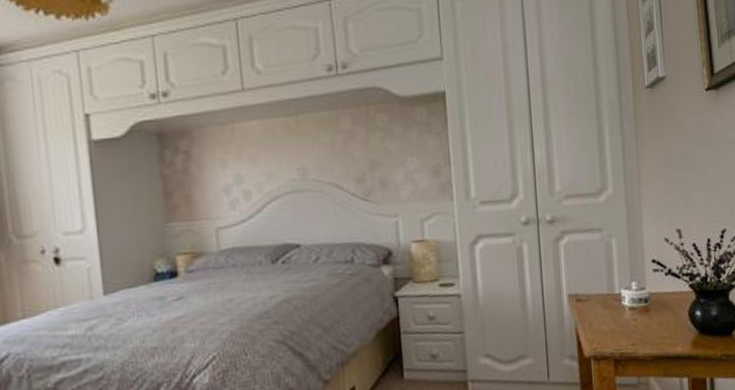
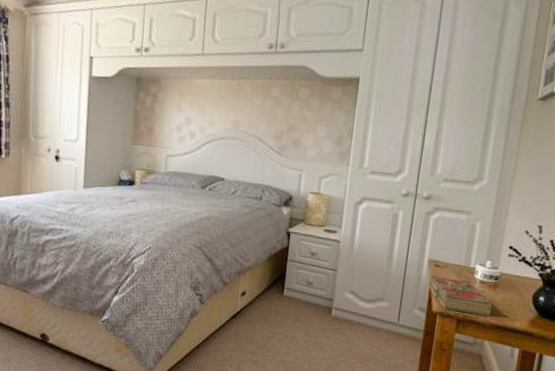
book: none [572,309,649,351] -> present [428,274,493,316]

